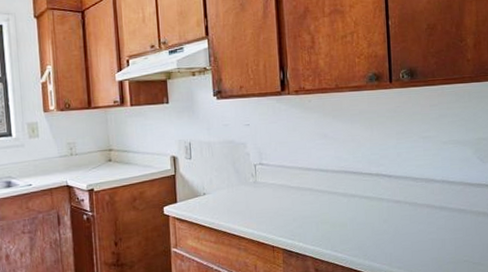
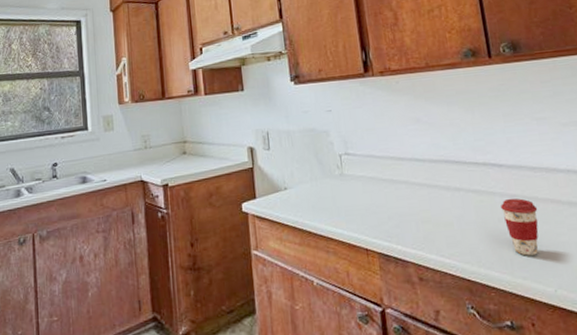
coffee cup: none [387,203,416,250] -> present [501,198,539,256]

